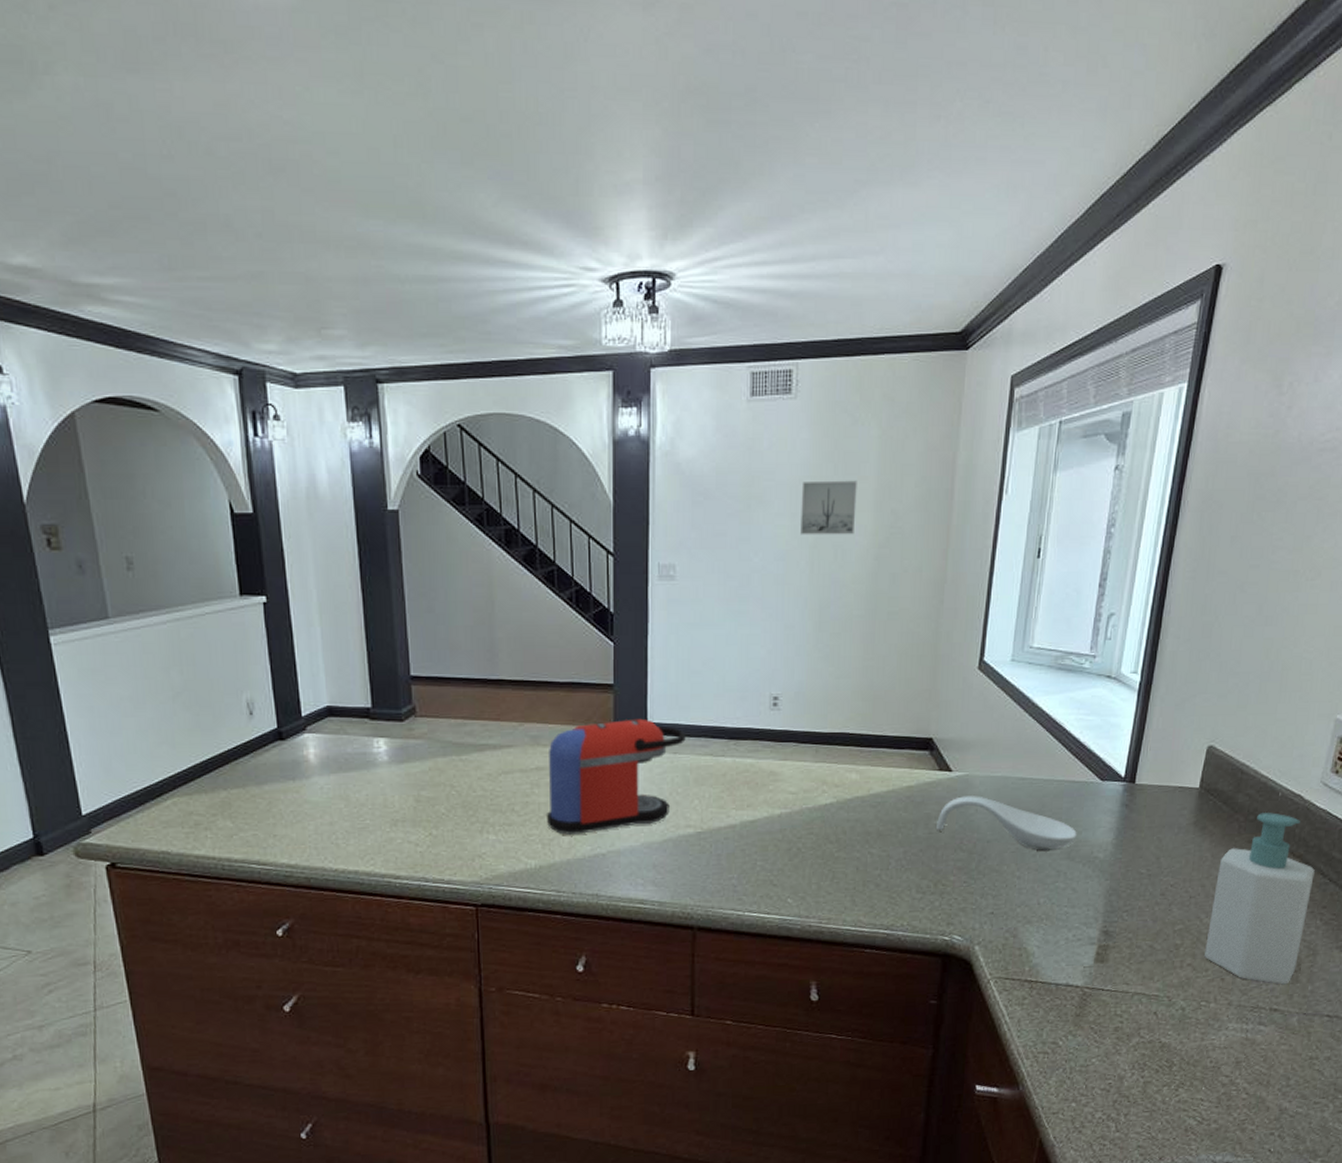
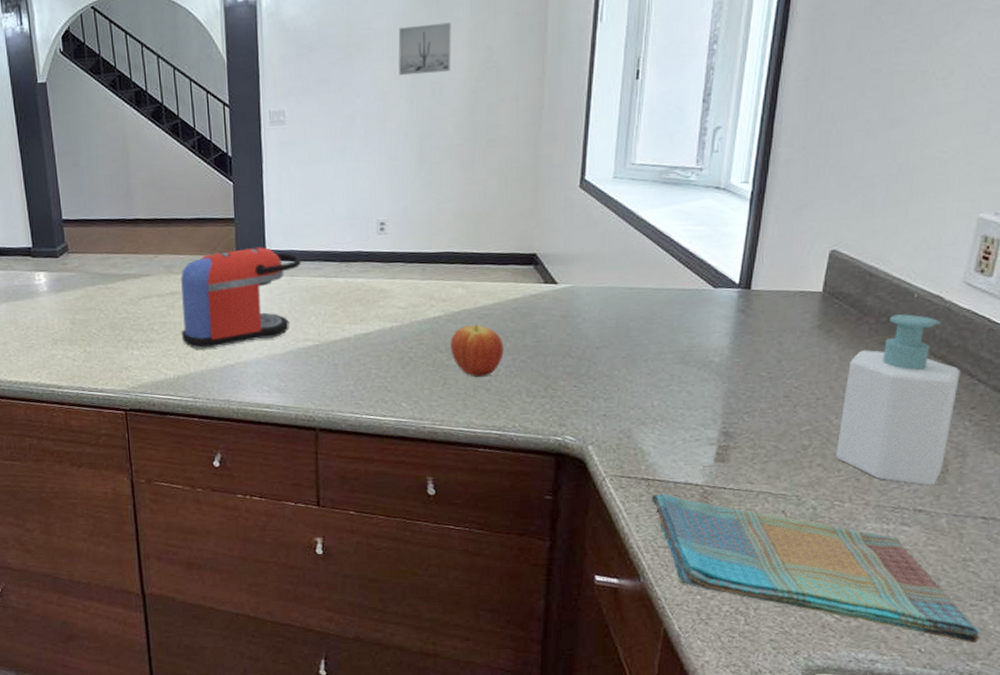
fruit: none [841,813,896,871] -> present [450,324,504,377]
spoon rest: present [937,796,1077,851] -> none [544,306,690,356]
dish towel: none [1034,995,1322,1141] -> present [652,493,981,643]

